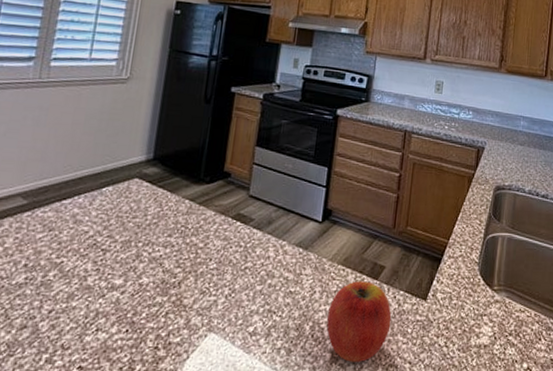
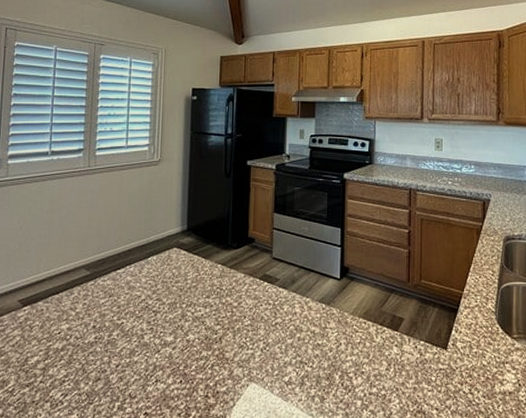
apple: present [327,281,392,362] -> none [355,333,415,409]

